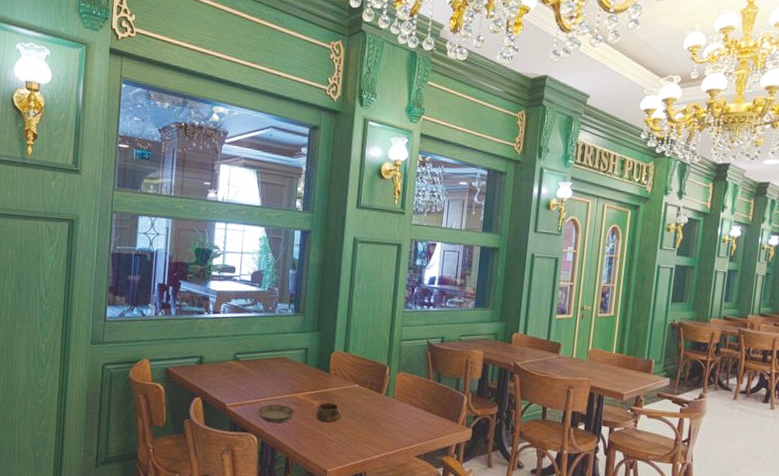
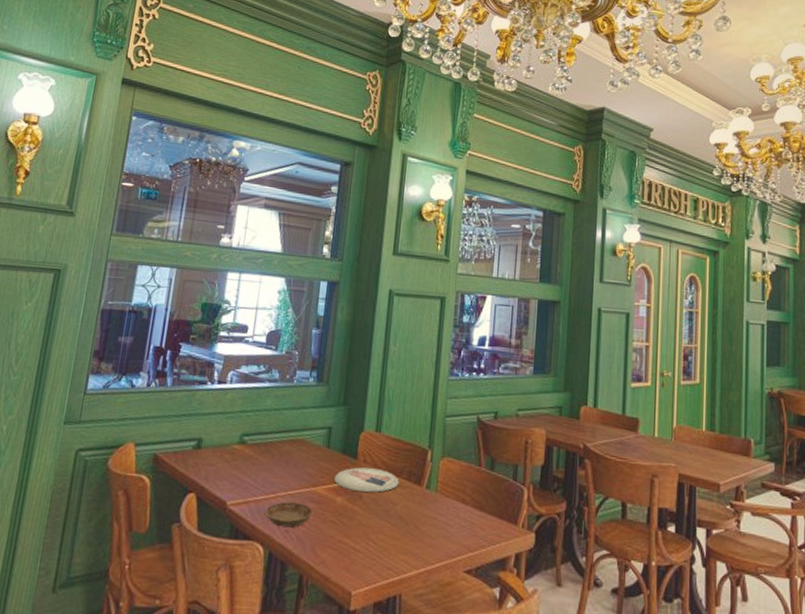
plate: none [311,379,364,399] -> present [334,467,399,493]
cup: present [315,402,342,422] -> none [339,499,372,525]

